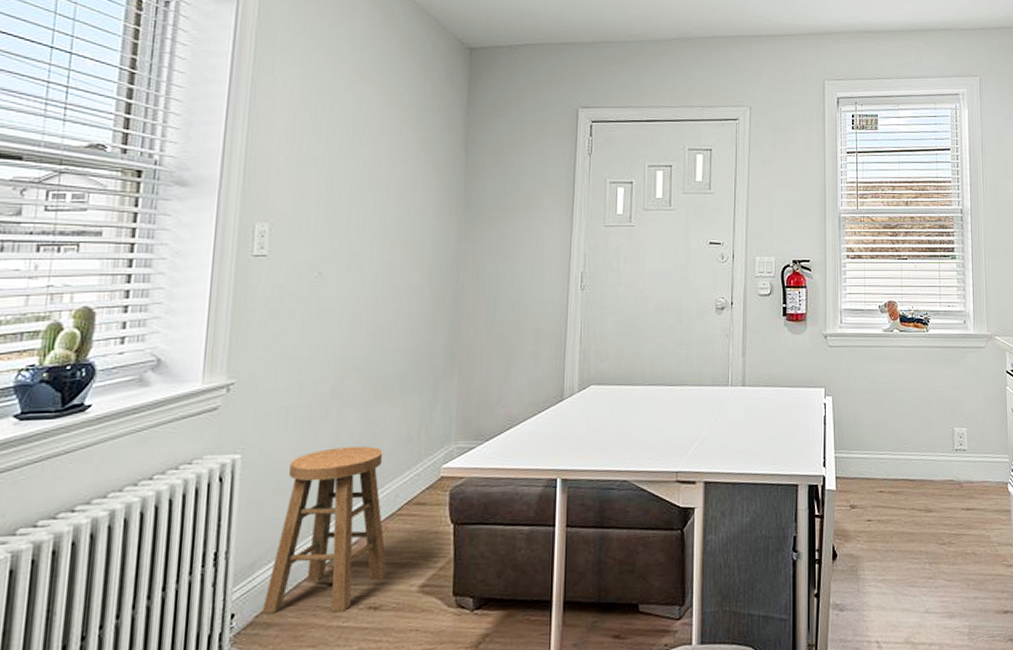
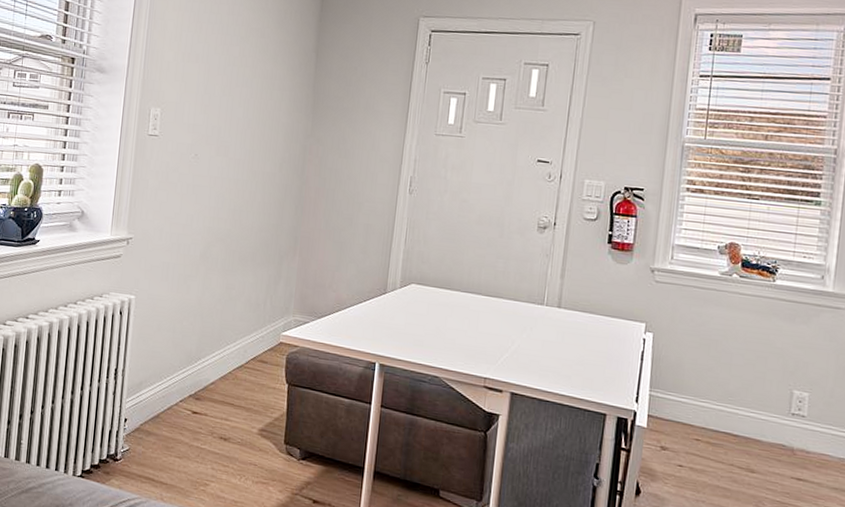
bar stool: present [261,446,388,614] -> none [145,302,237,436]

